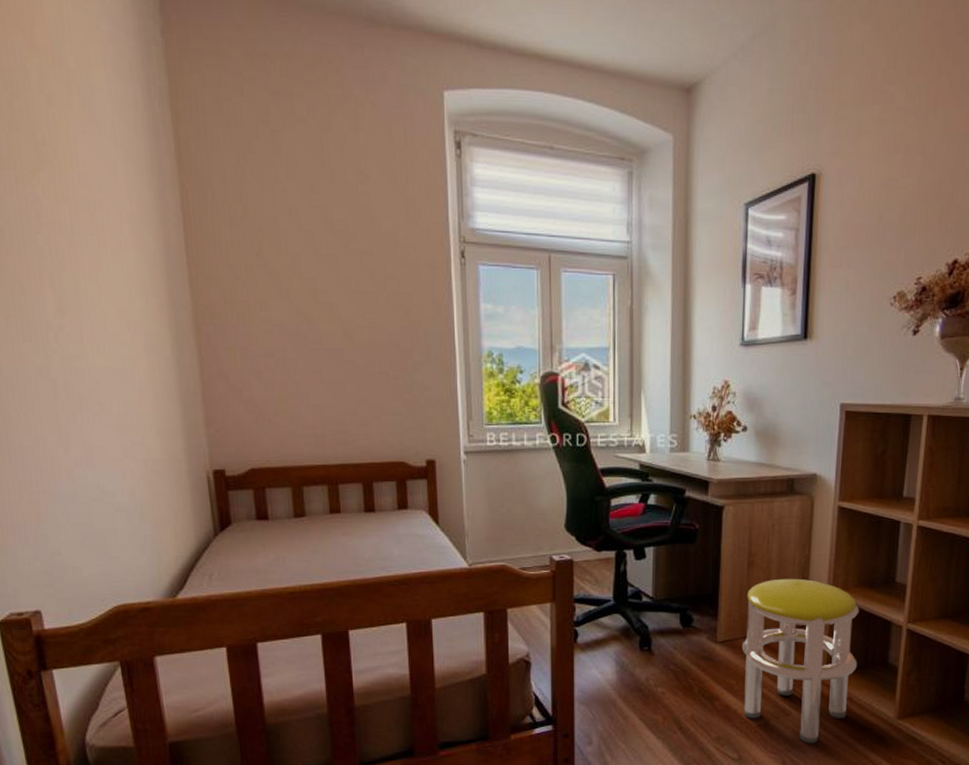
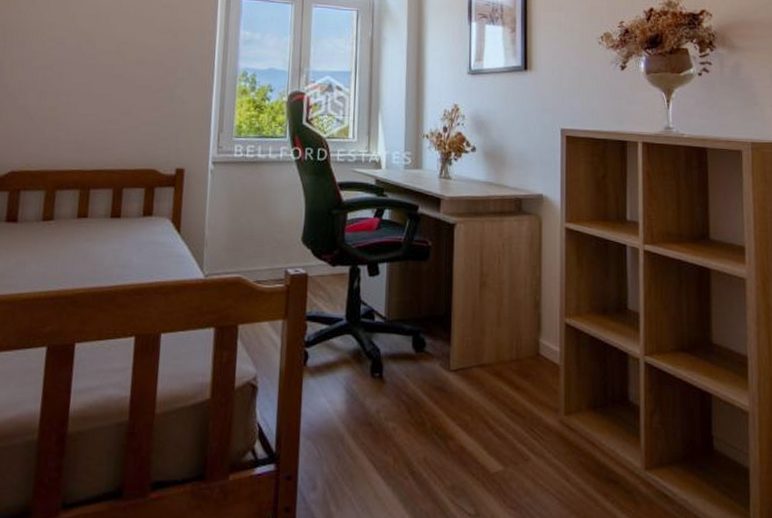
stool: present [741,578,860,744] -> none [476,301,597,498]

